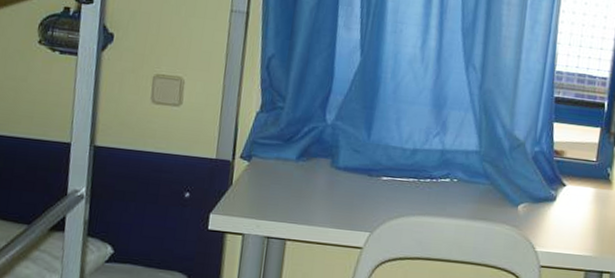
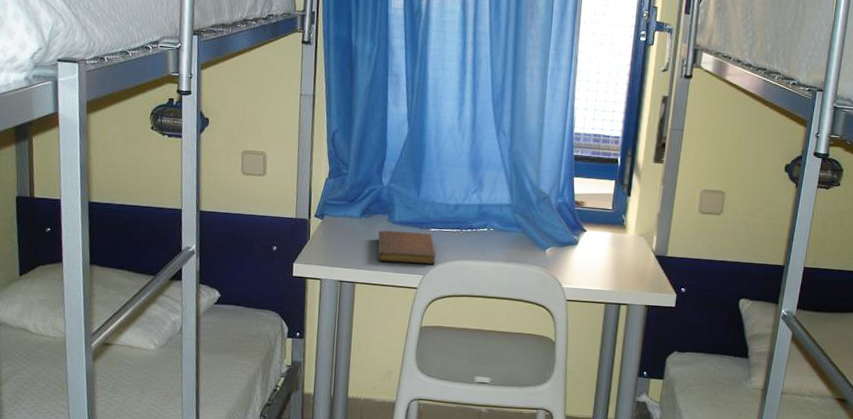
notebook: none [315,176,387,220] -> present [377,229,436,264]

